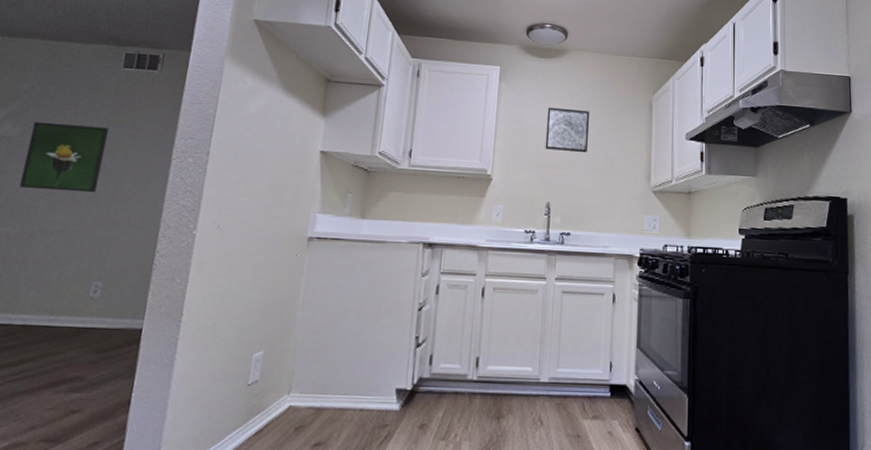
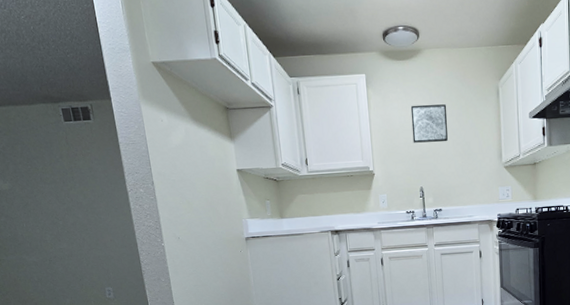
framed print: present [20,121,110,193] -> none [16,173,83,228]

